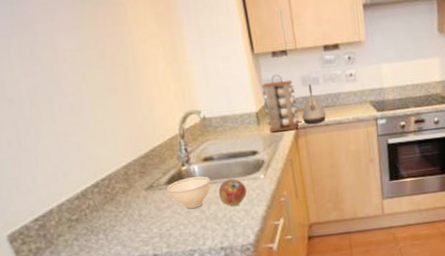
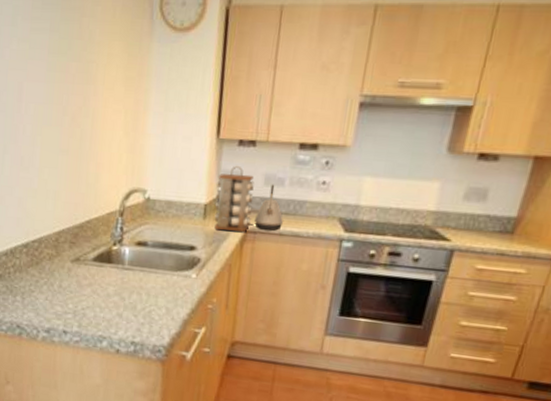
bowl: present [167,176,211,209] -> none [93,258,139,293]
fruit: present [218,179,247,207] -> none [143,270,174,302]

